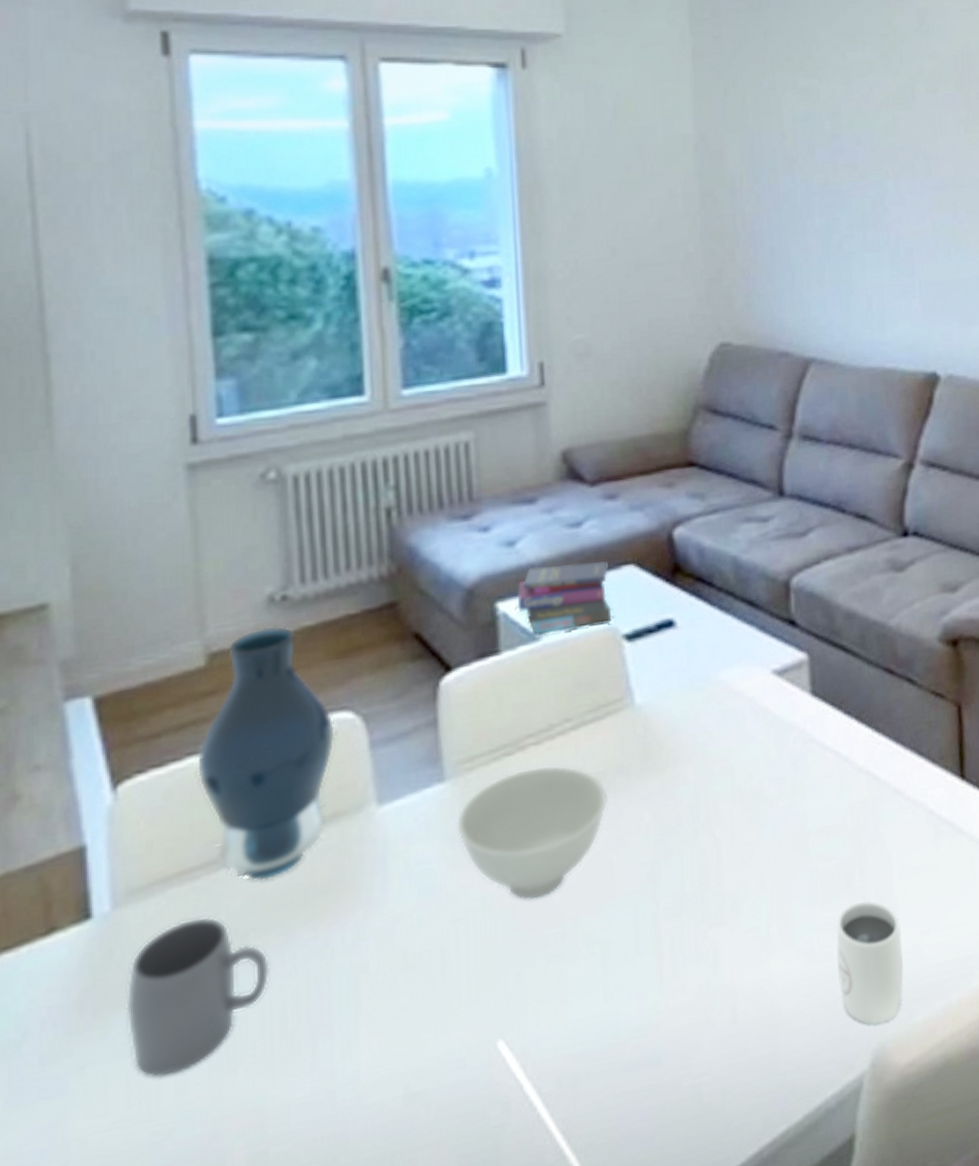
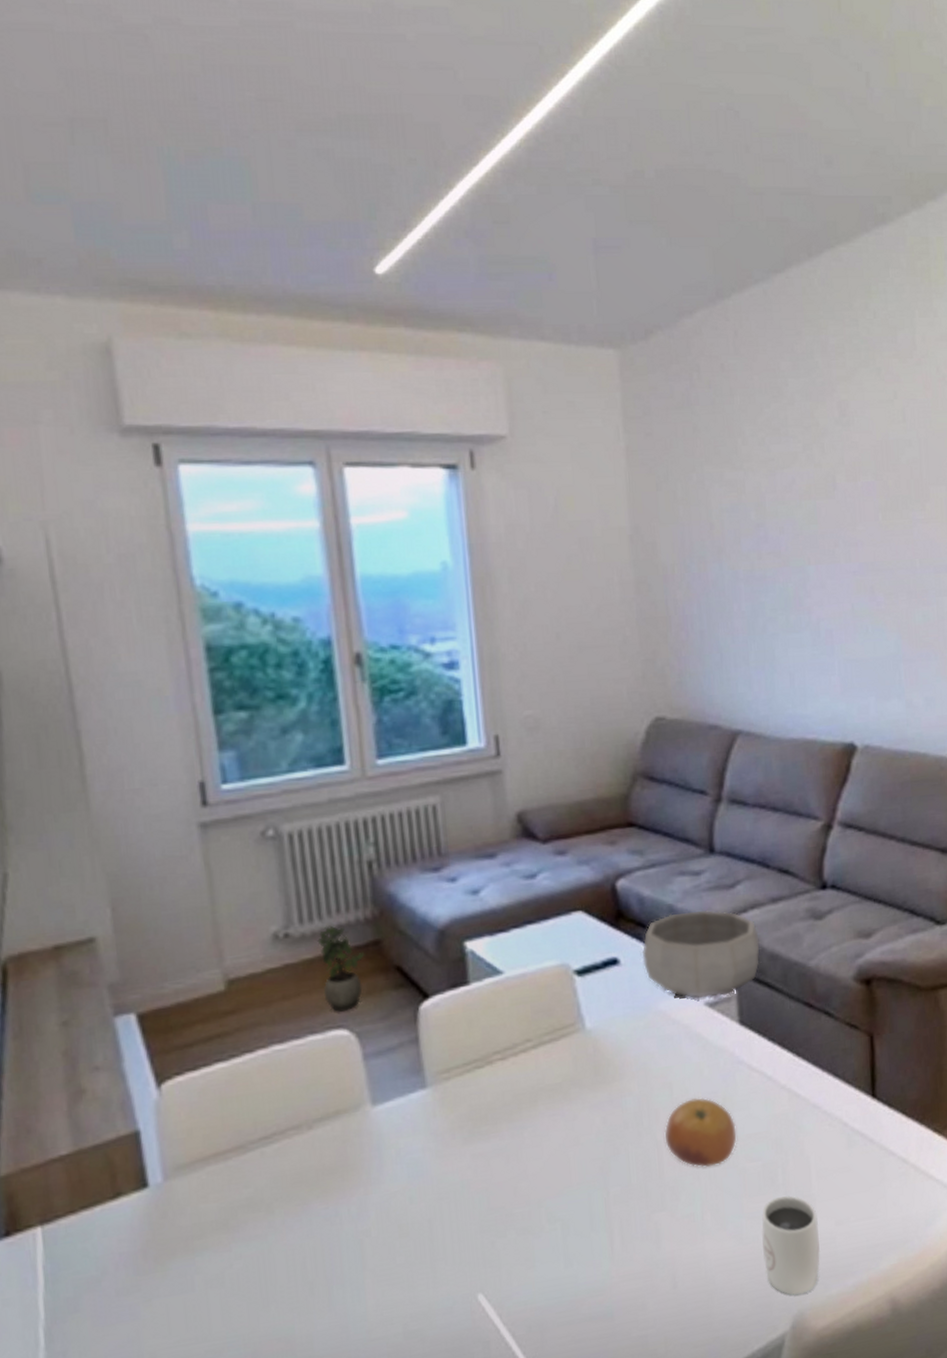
mug: present [126,916,270,1077] -> none [179,1188,292,1309]
vase: present [197,626,335,881] -> none [223,958,335,1162]
potted plant: none [321,585,378,690] -> present [317,926,365,1012]
bowl: present [456,765,607,900] -> none [438,1077,564,1185]
books: present [518,561,612,634] -> none [482,908,564,969]
decorative bowl: none [701,561,834,667] -> present [641,909,760,999]
fruit: none [724,784,808,870] -> present [664,1097,737,1167]

